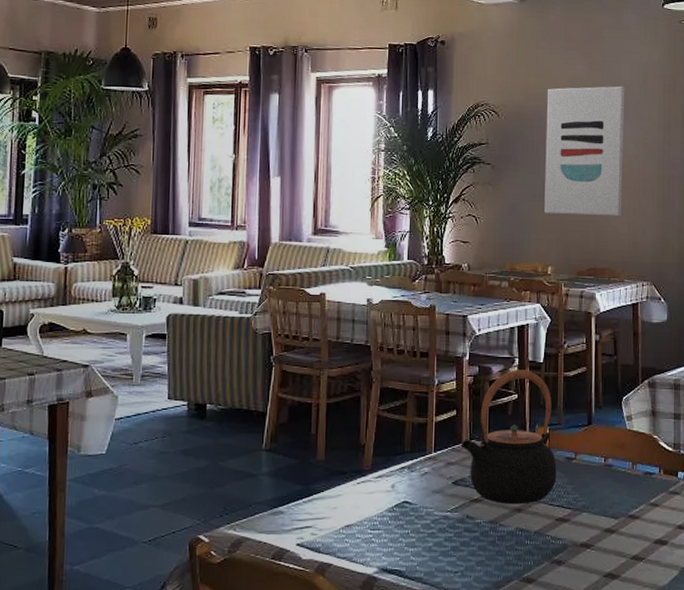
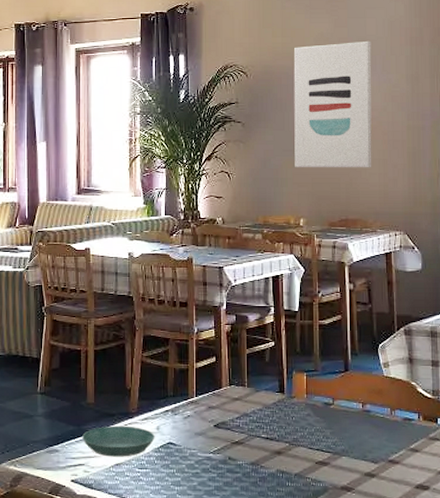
saucer: none [310,484,389,518] -> present [82,425,155,457]
teapot: present [460,370,557,505] -> none [221,318,315,448]

